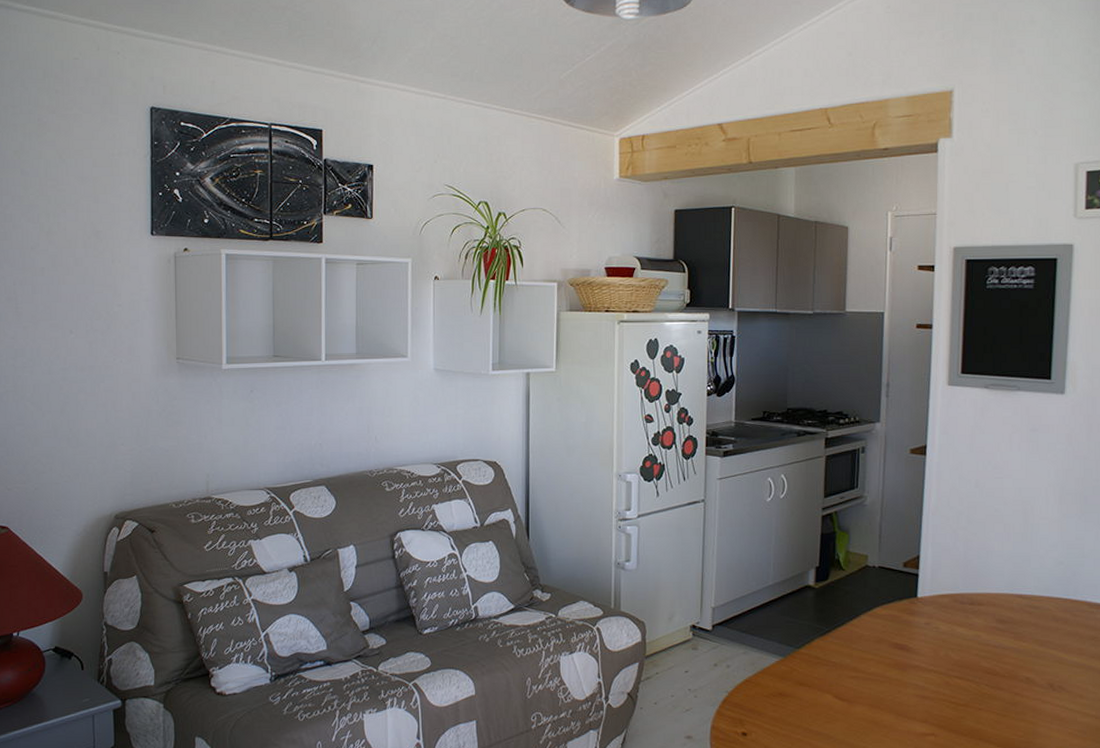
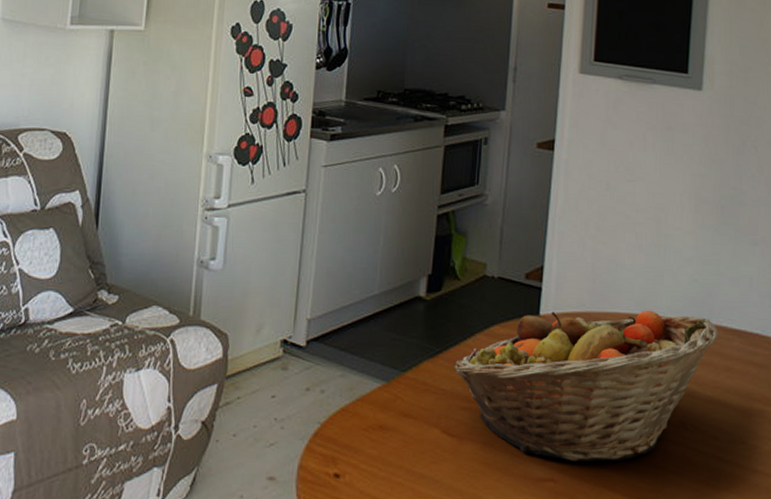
fruit basket: none [842,590,1083,719] -> present [453,311,718,461]

